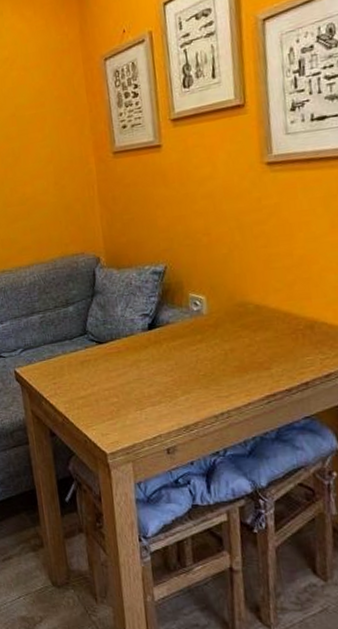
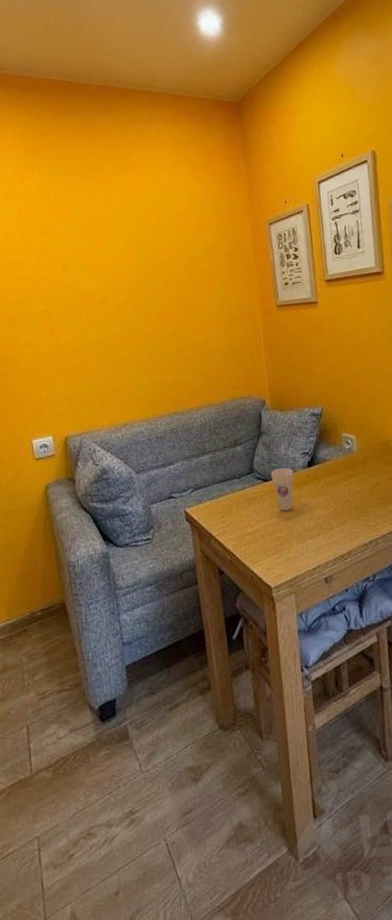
cup: none [106,330,132,376] -> present [271,467,294,511]

